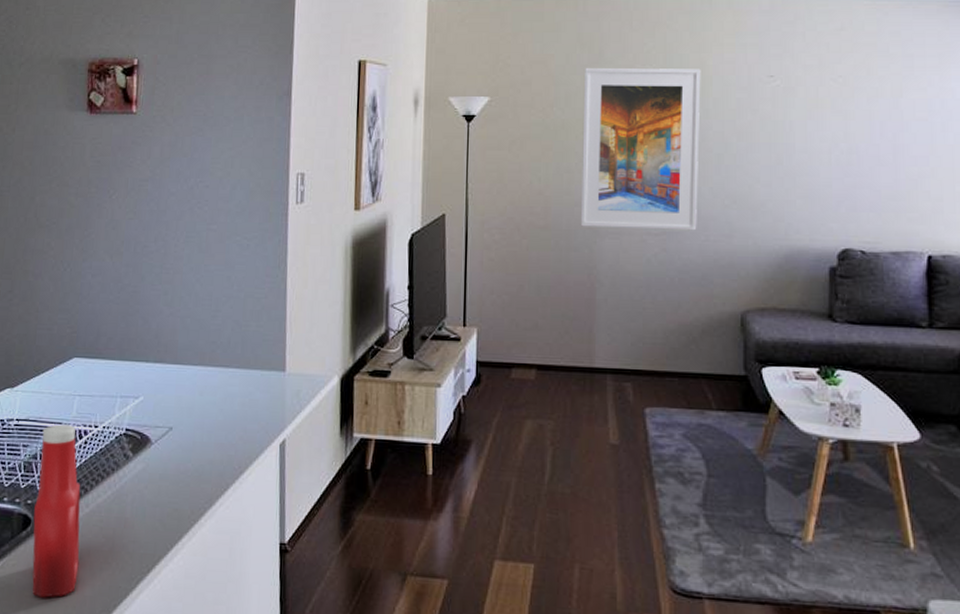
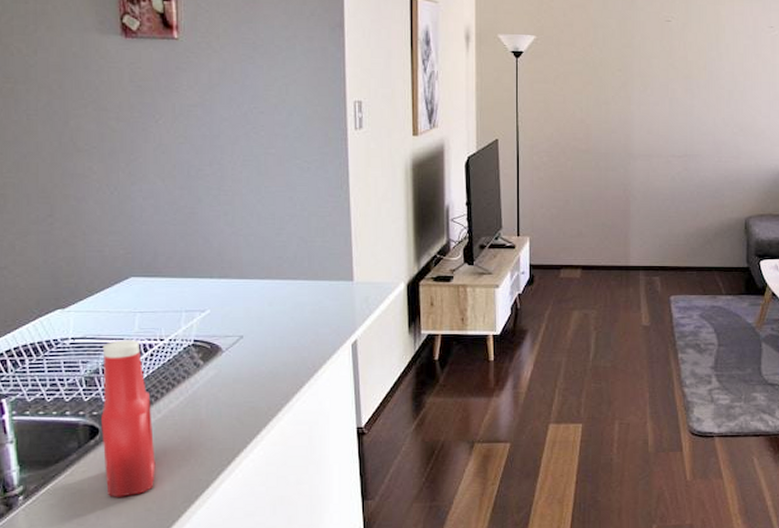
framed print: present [580,67,701,231] -> none [616,13,716,153]

